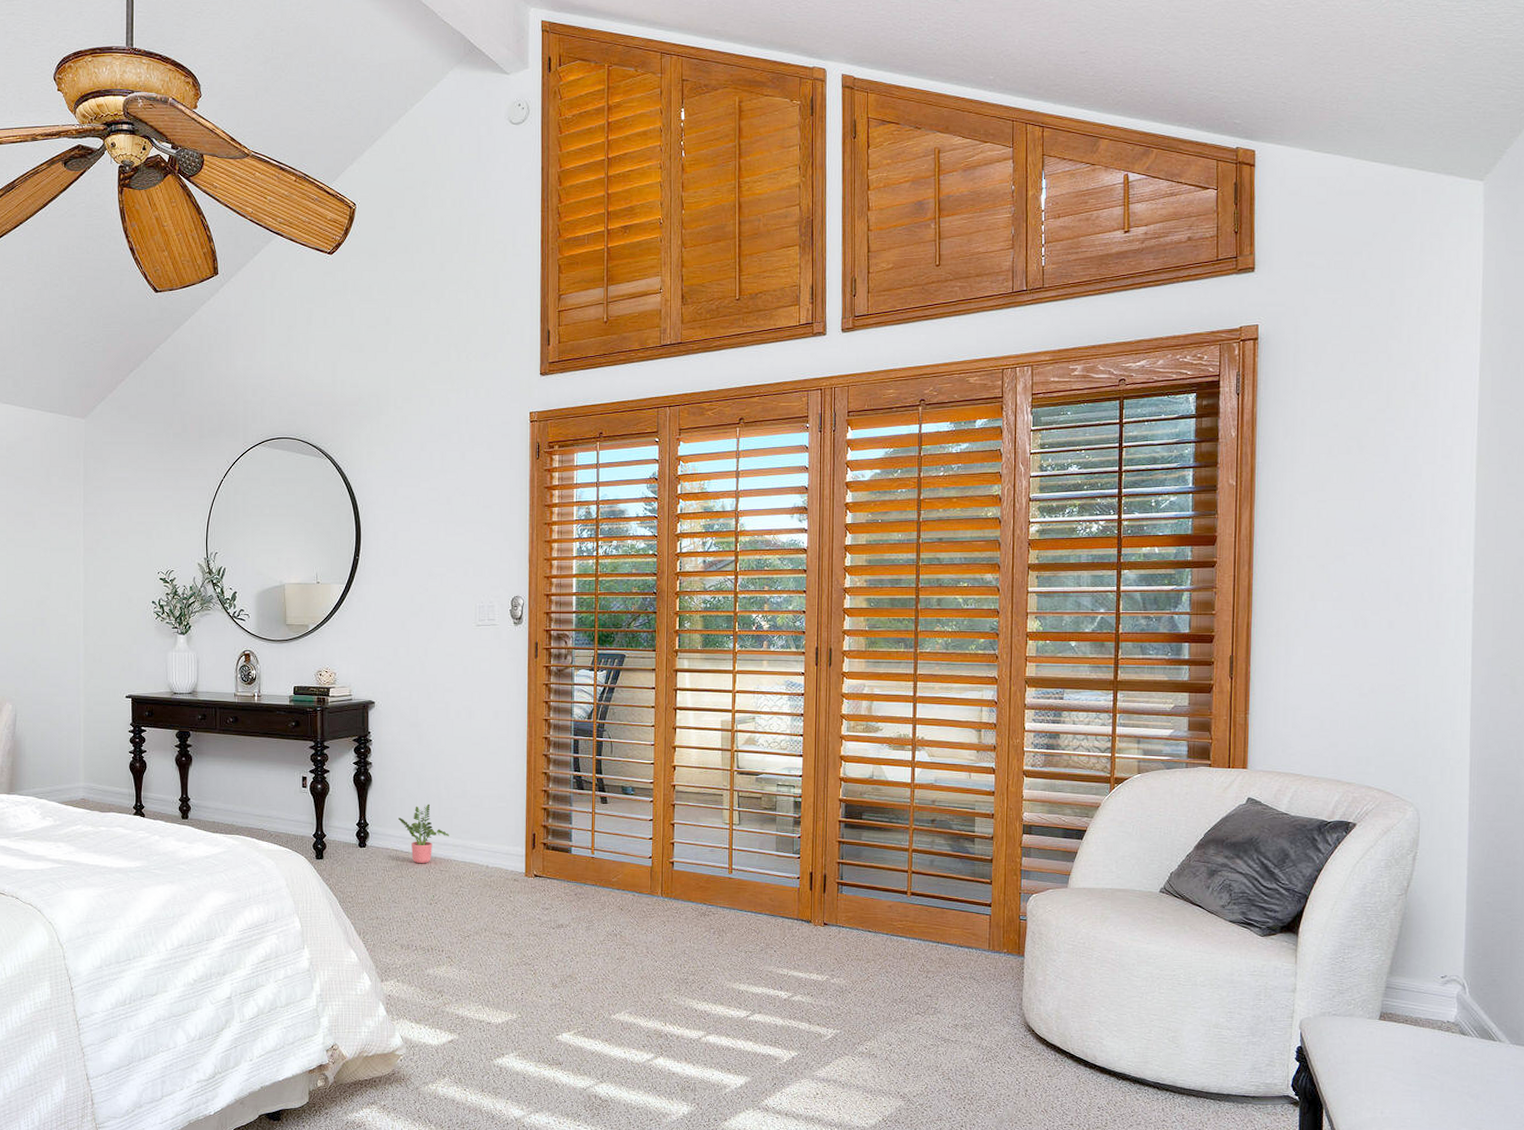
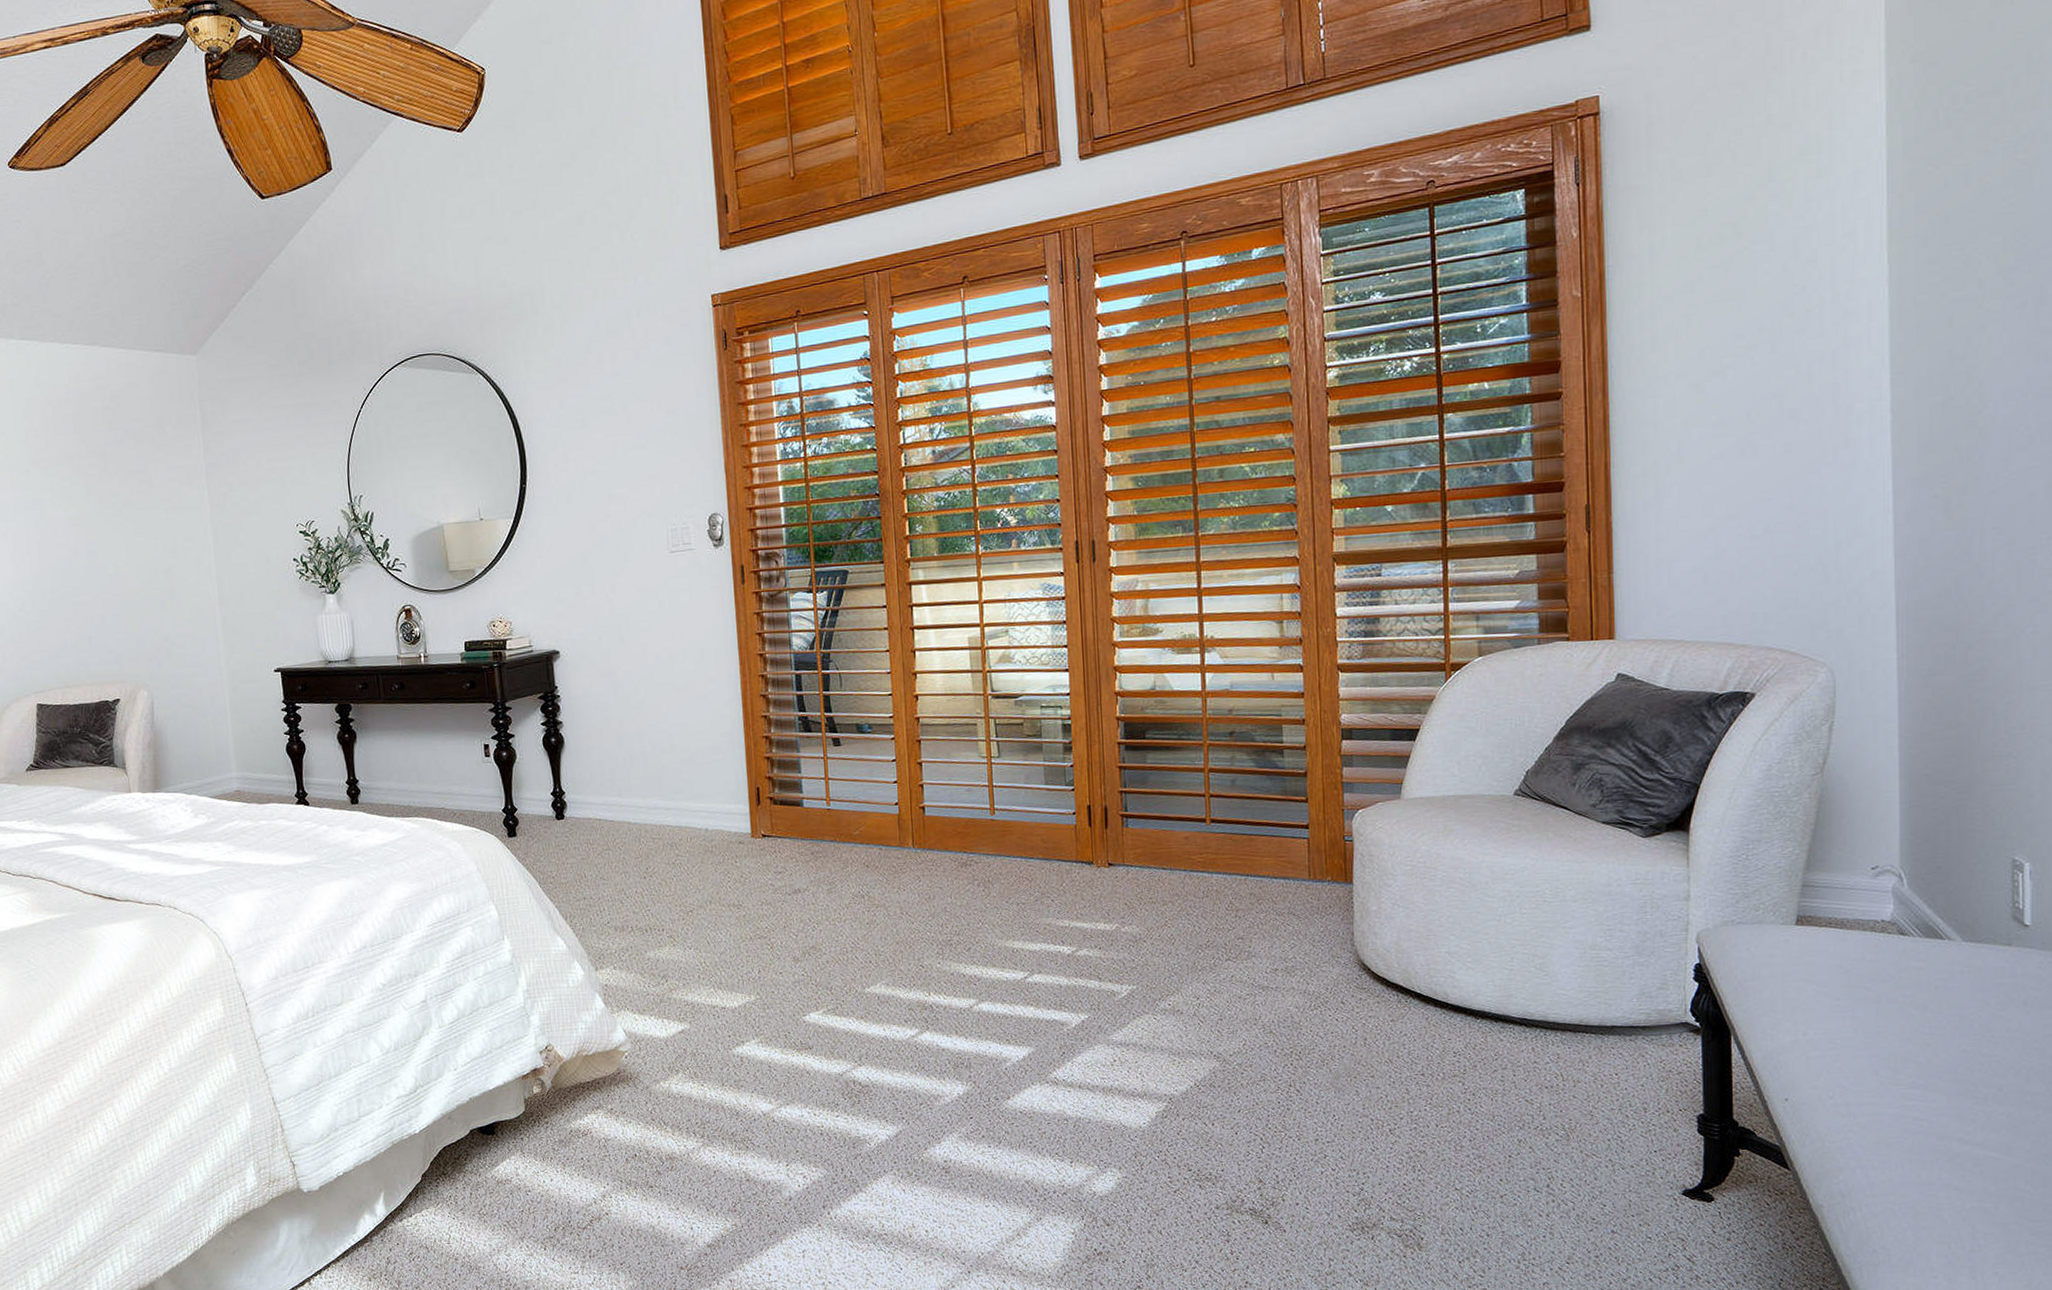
potted plant: present [398,804,449,864] -> none [599,763,659,833]

